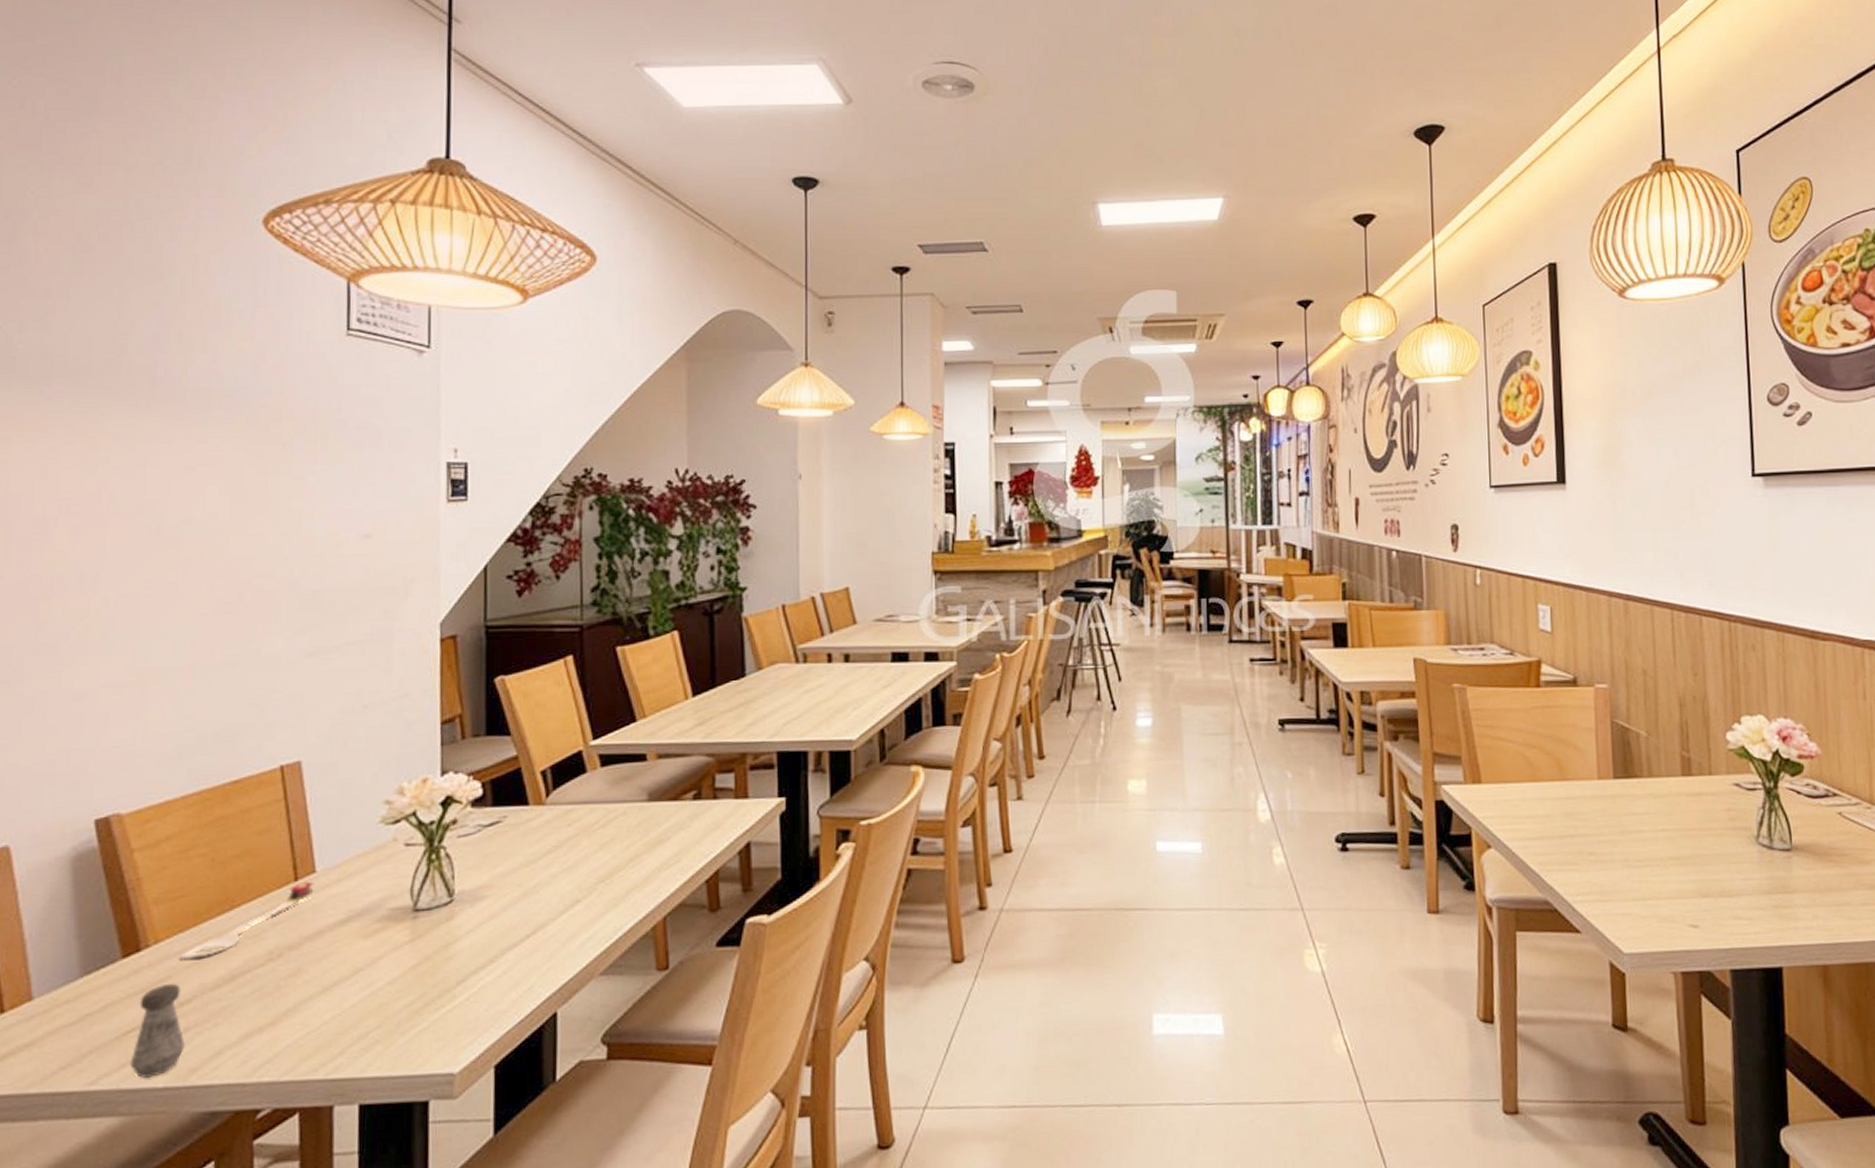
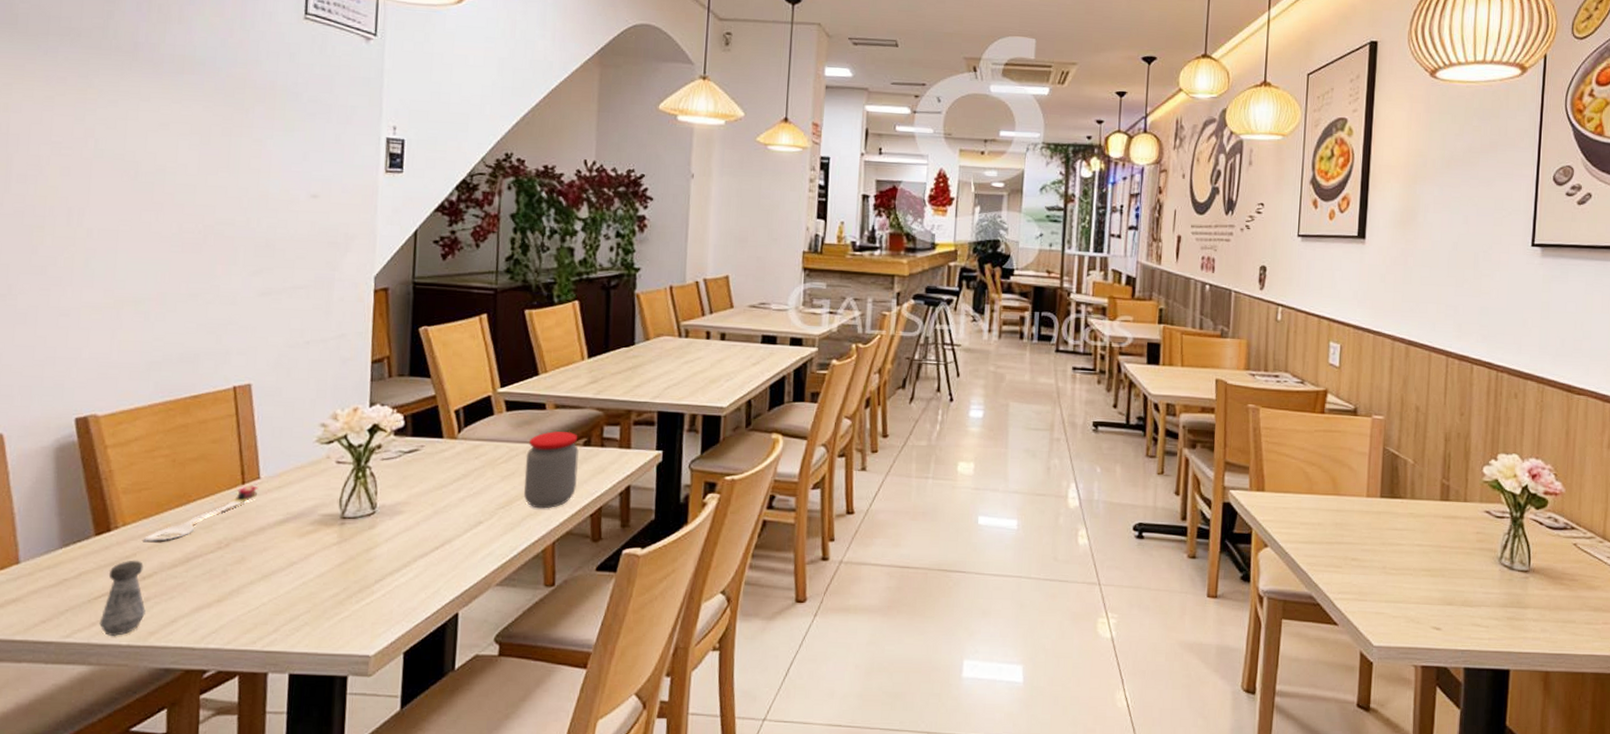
jar: none [626,784,689,879] -> present [523,430,579,509]

